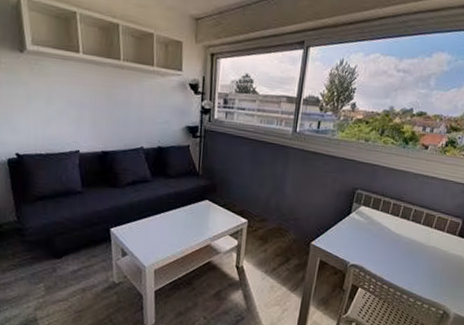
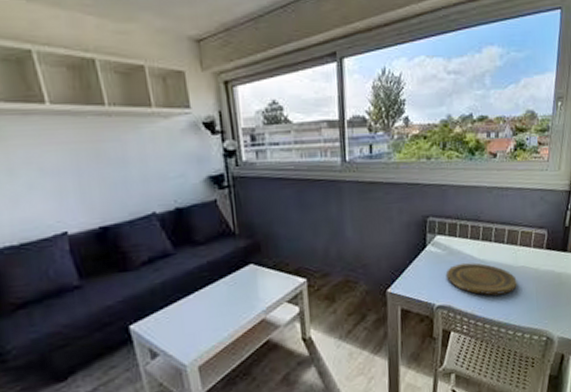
plate: none [364,233,426,267] -> present [447,262,517,296]

